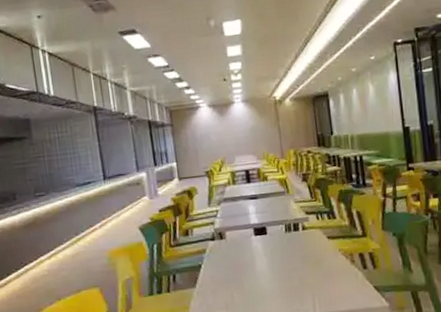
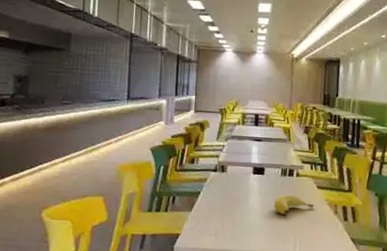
banana: none [282,251,329,274] -> present [273,195,315,215]

